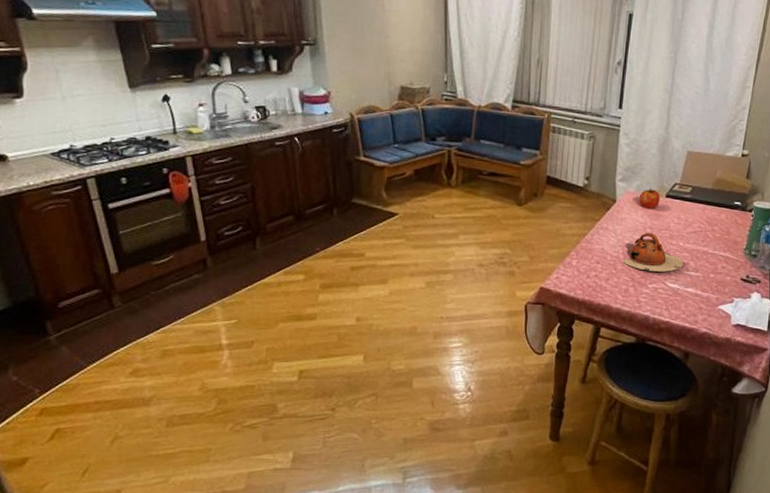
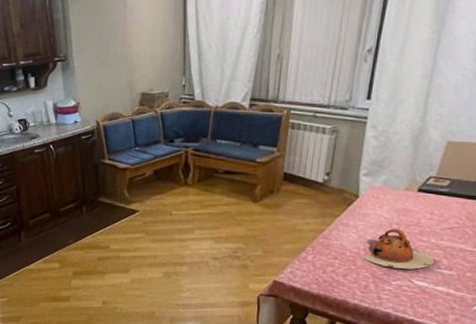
fruit: present [638,188,660,210] -> none [385,182,411,205]

